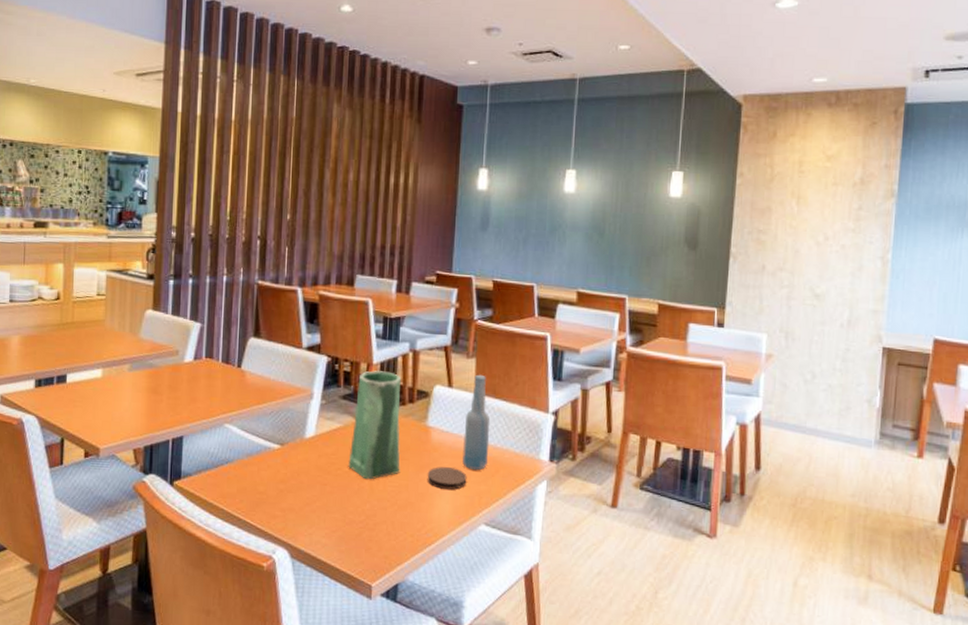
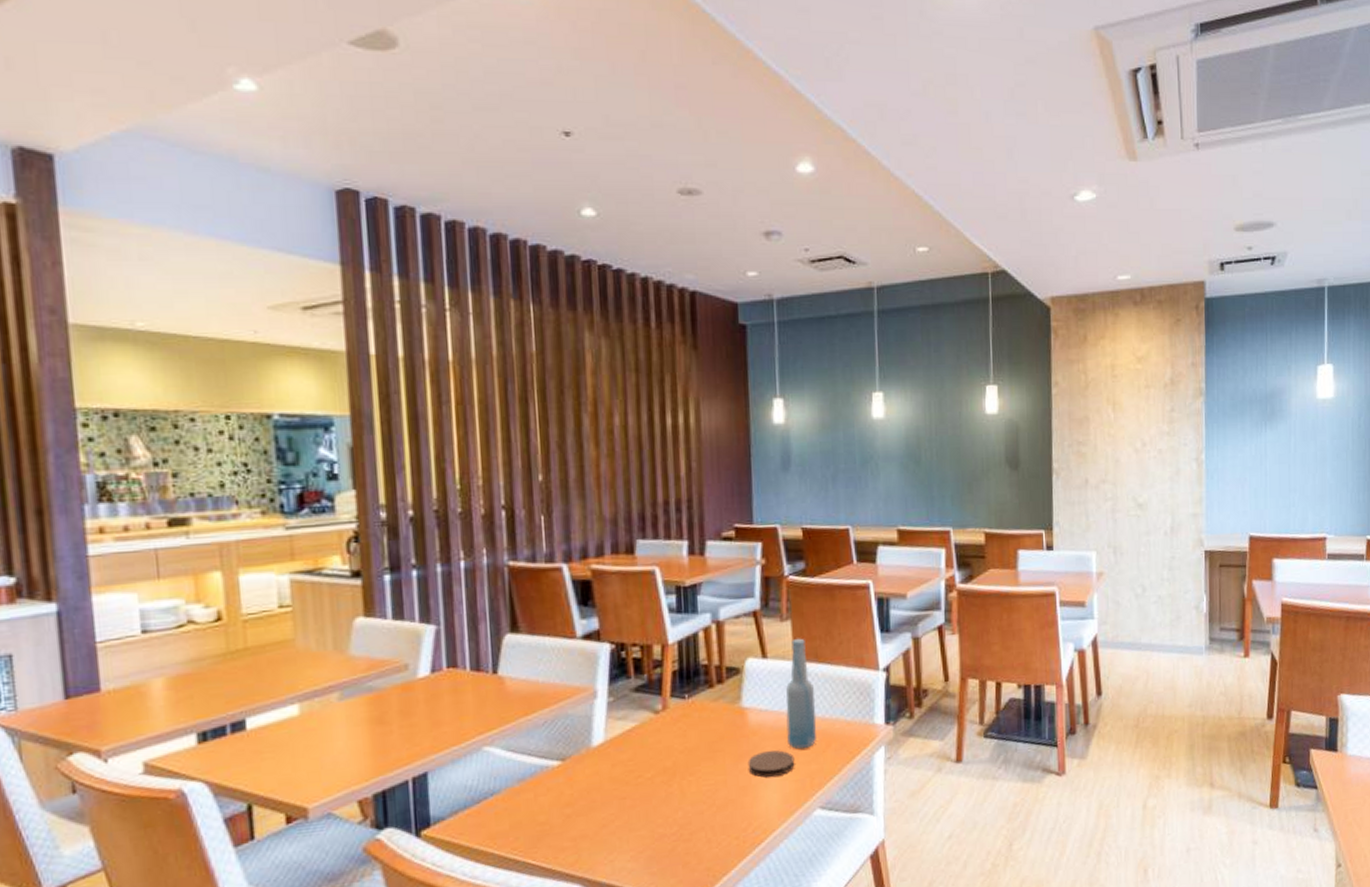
vase: present [348,369,401,480] -> none [650,650,715,783]

